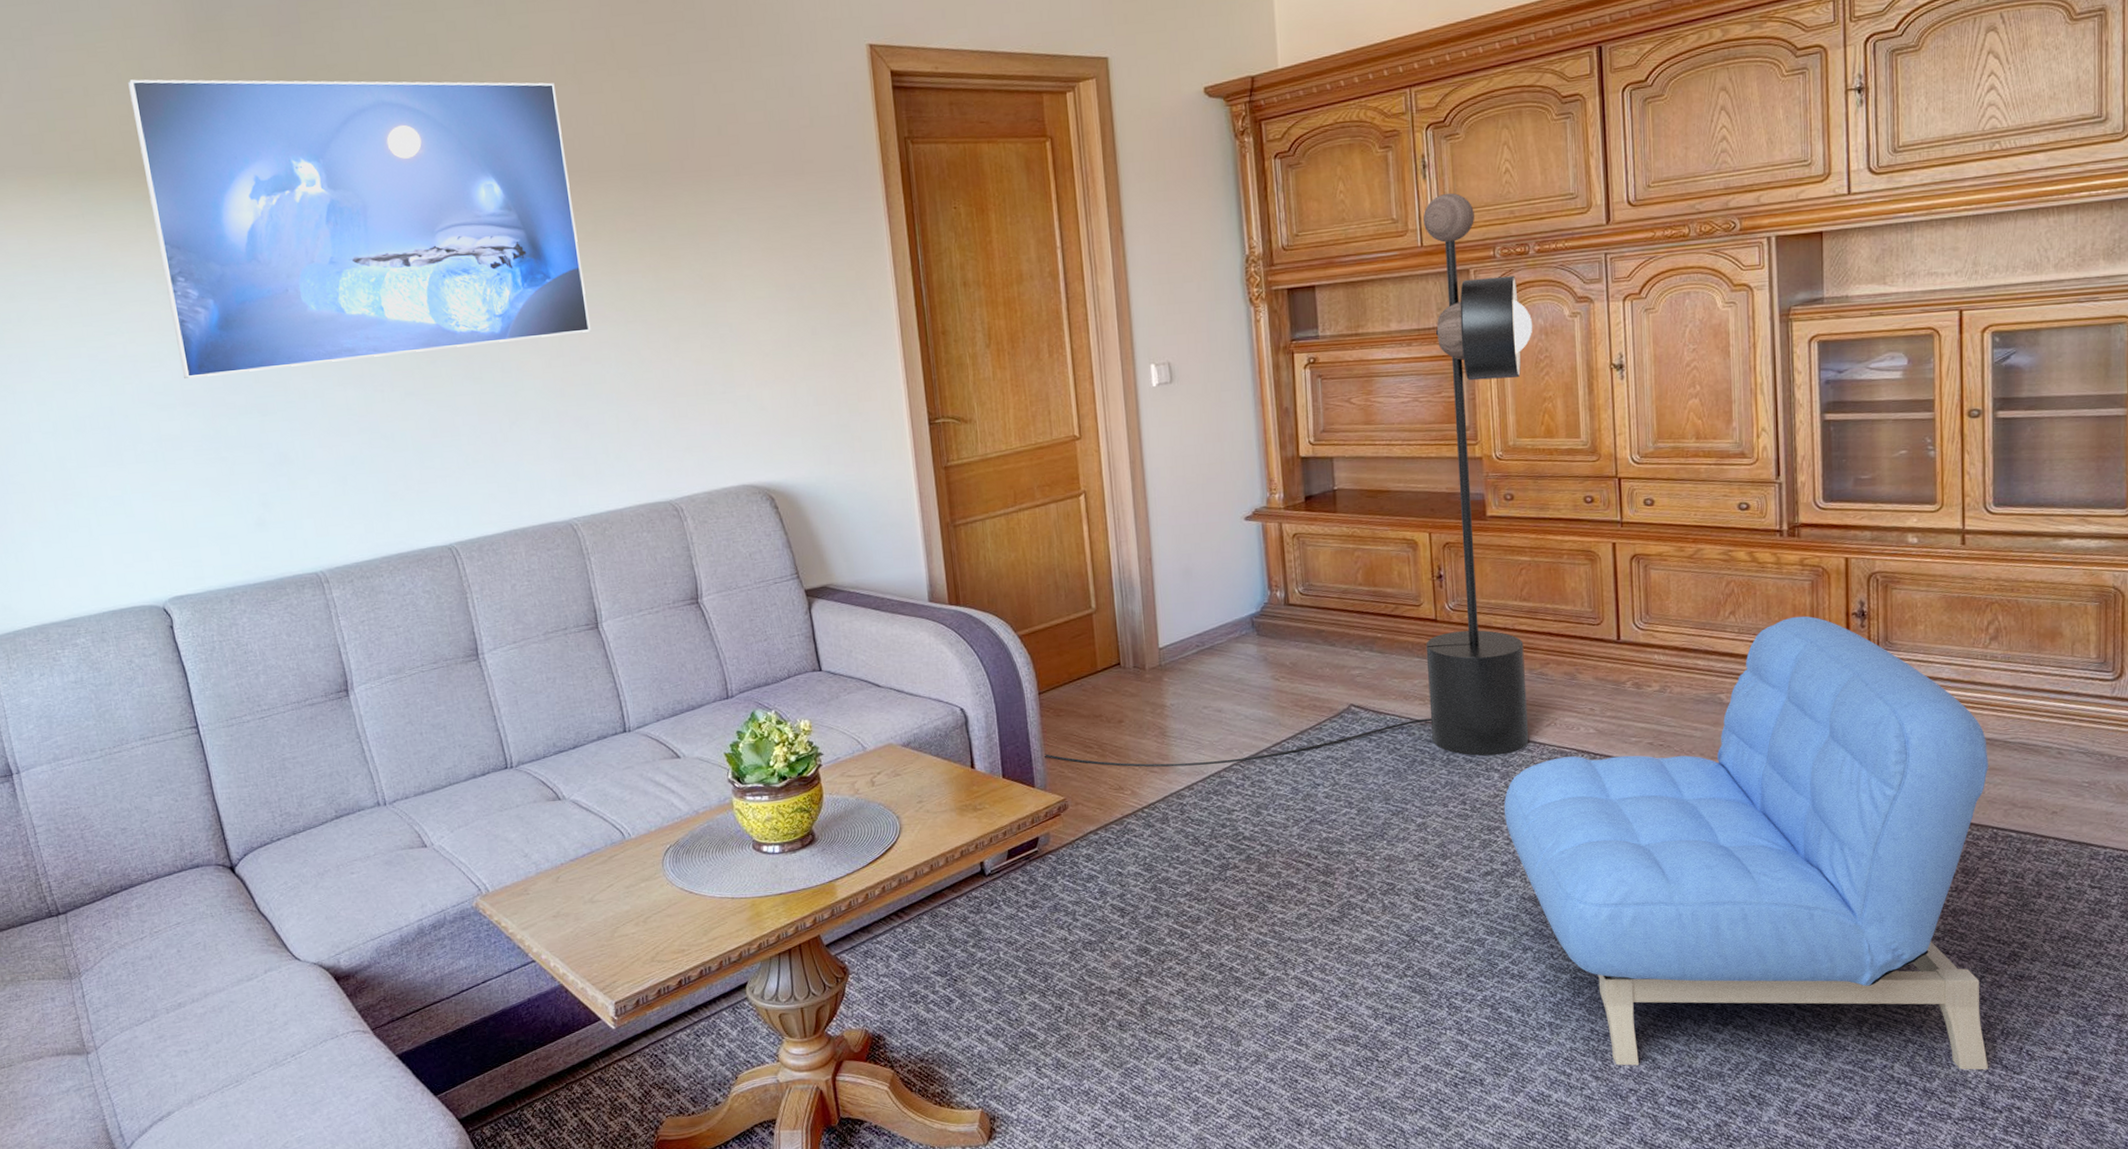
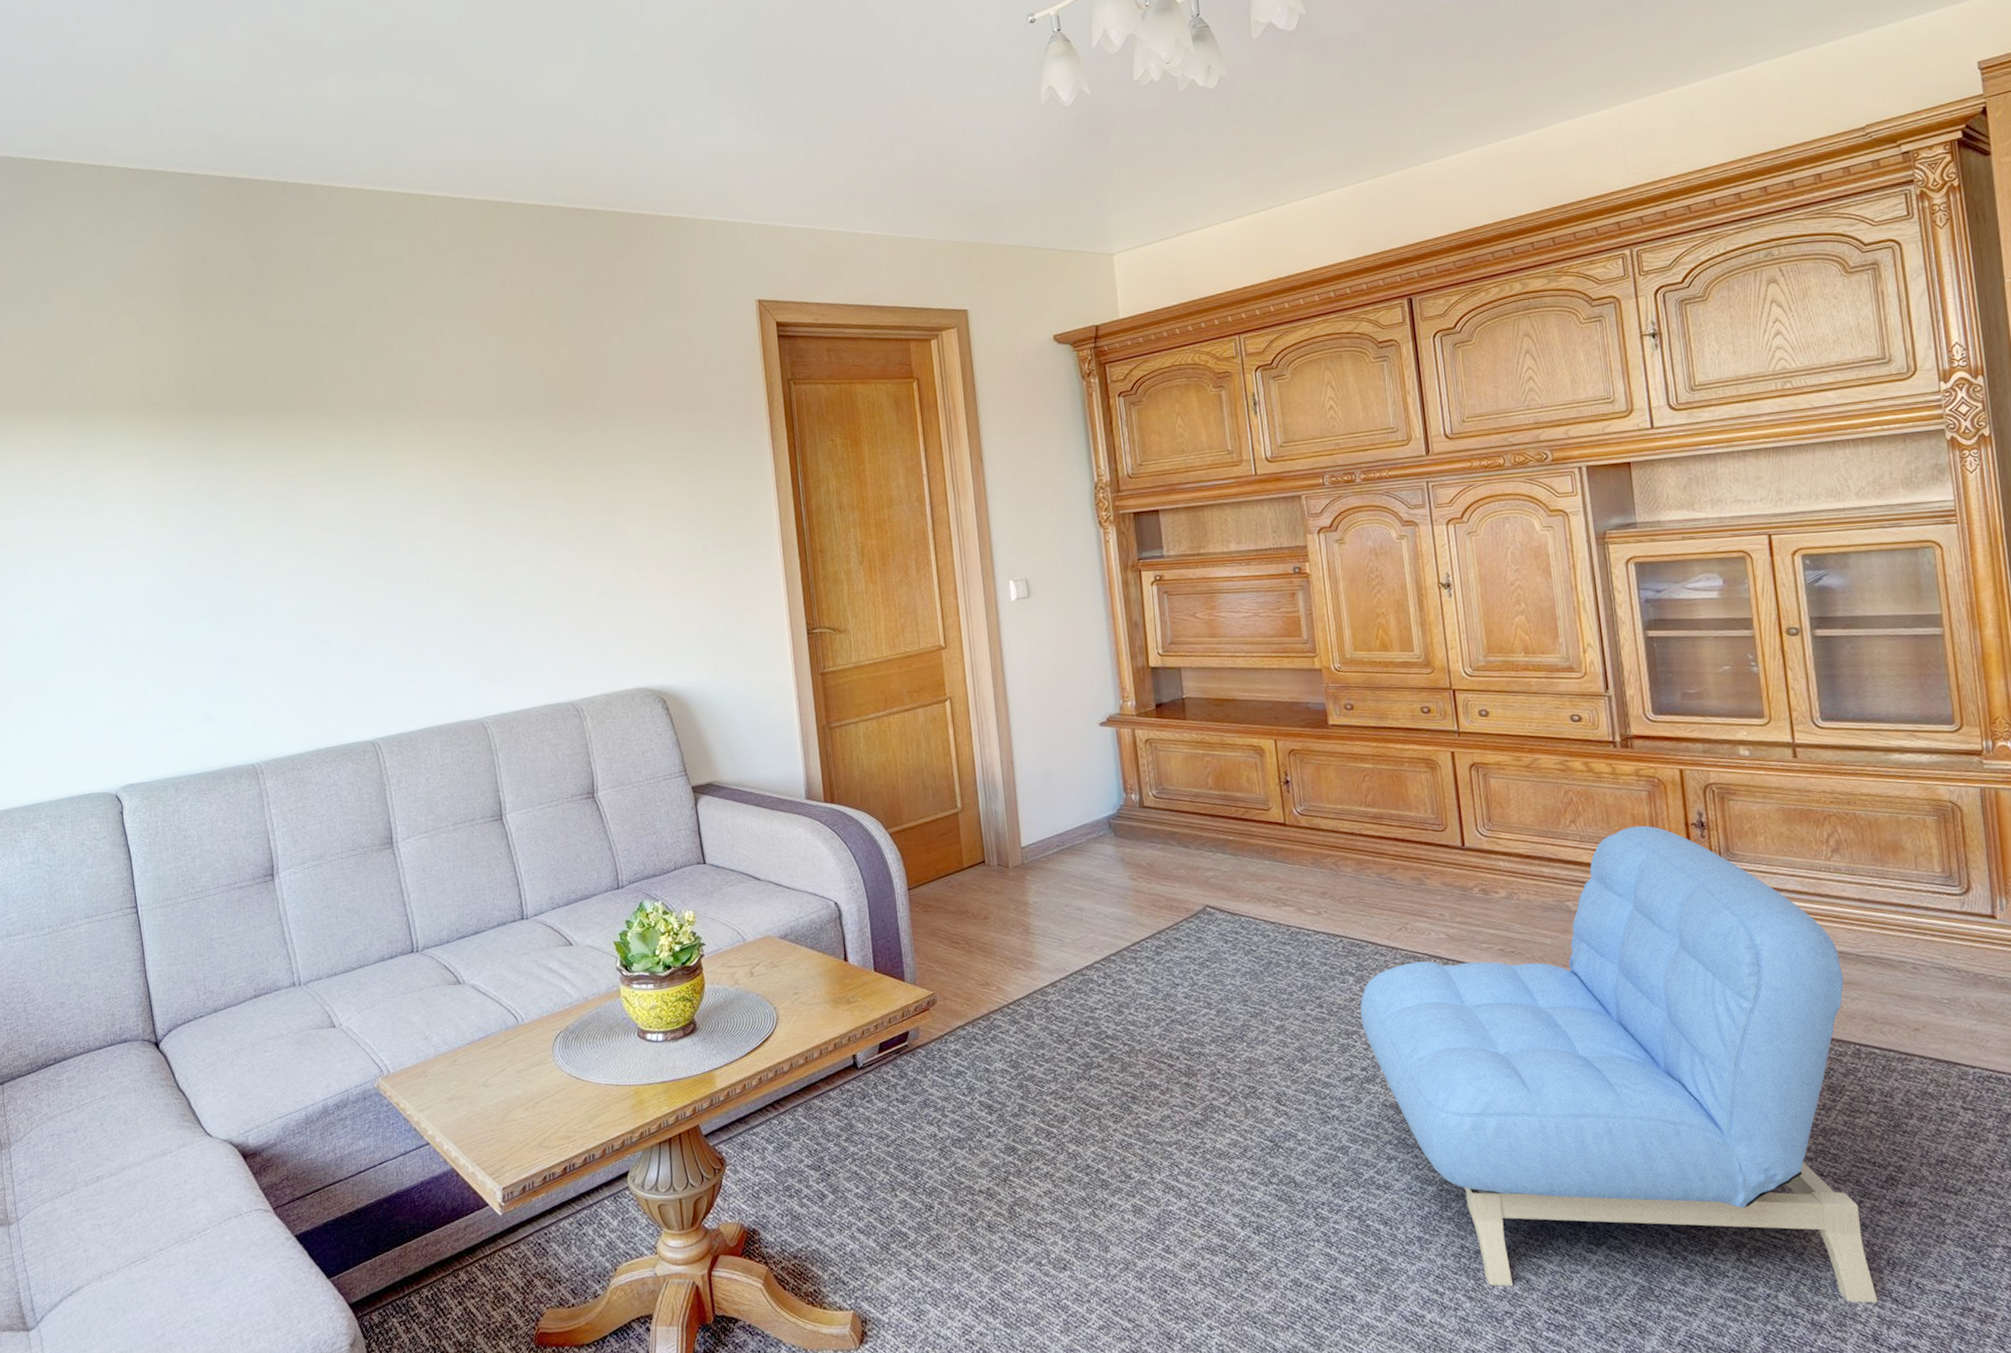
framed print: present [128,79,591,378] -> none [126,332,508,588]
floor lamp: present [1044,192,1533,767] -> none [913,427,1382,964]

